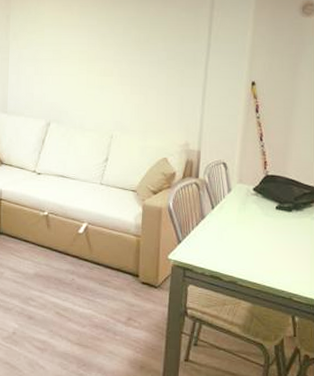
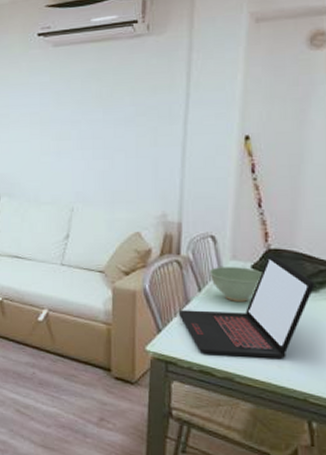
laptop: none [195,179,300,265] -> present [178,254,315,359]
bowl: none [221,189,262,218] -> present [209,267,263,302]

